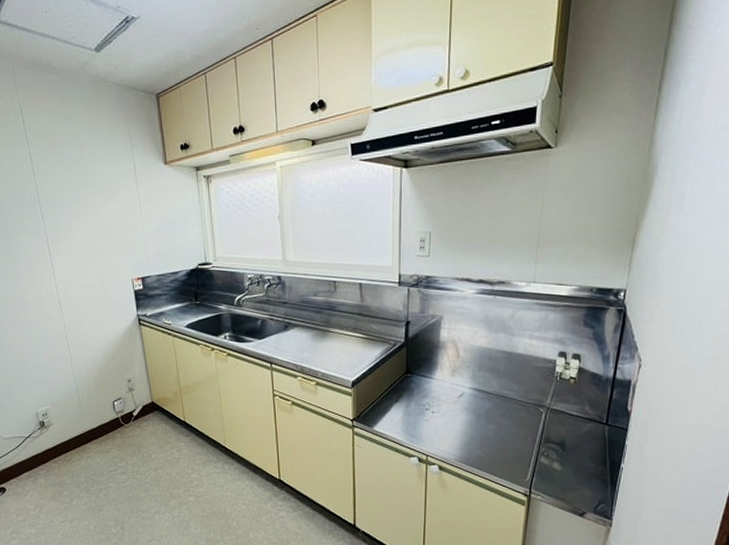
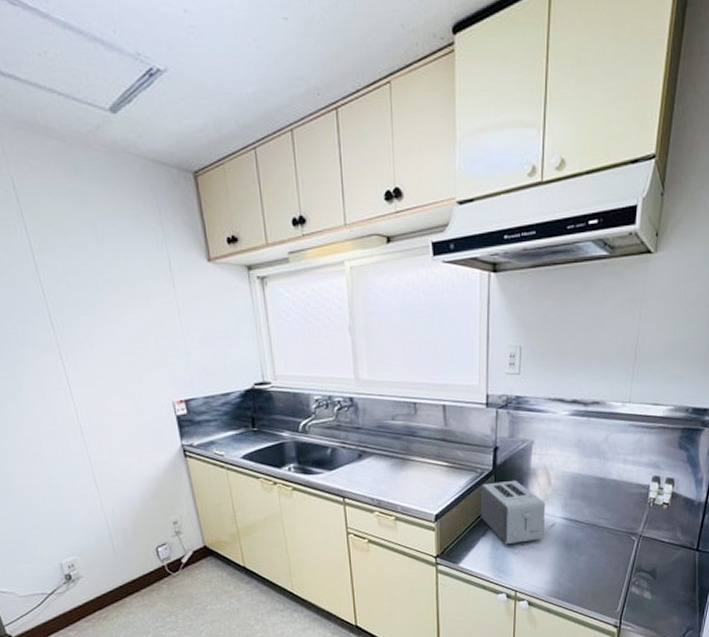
toaster: none [393,353,455,411] -> present [480,481,546,544]

